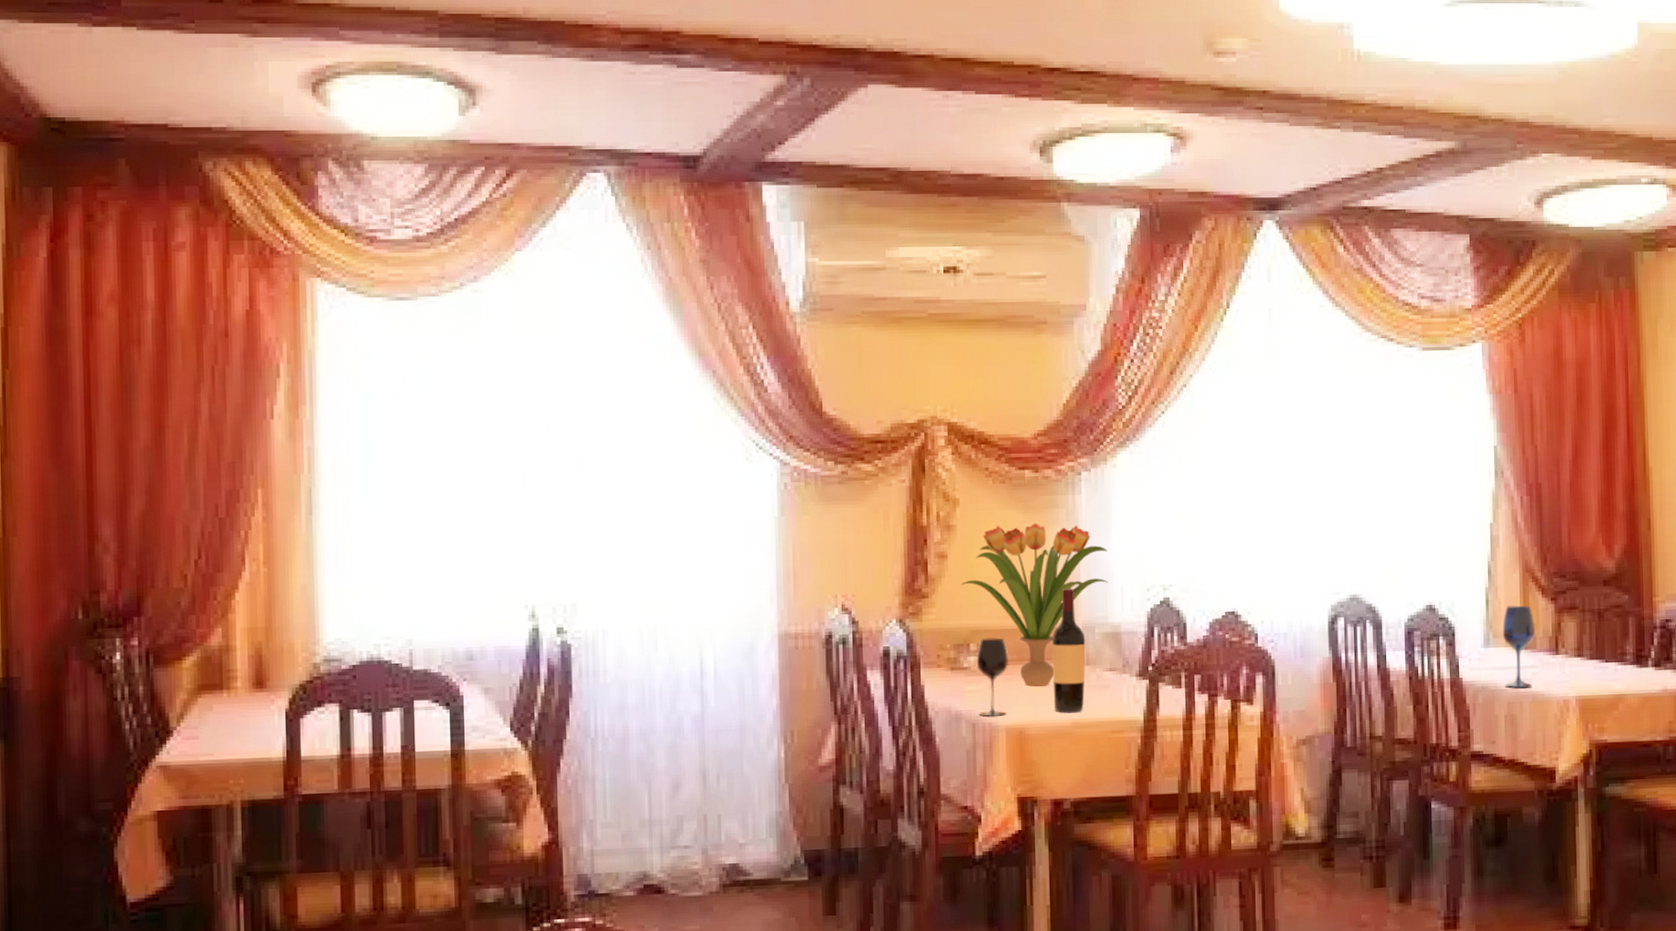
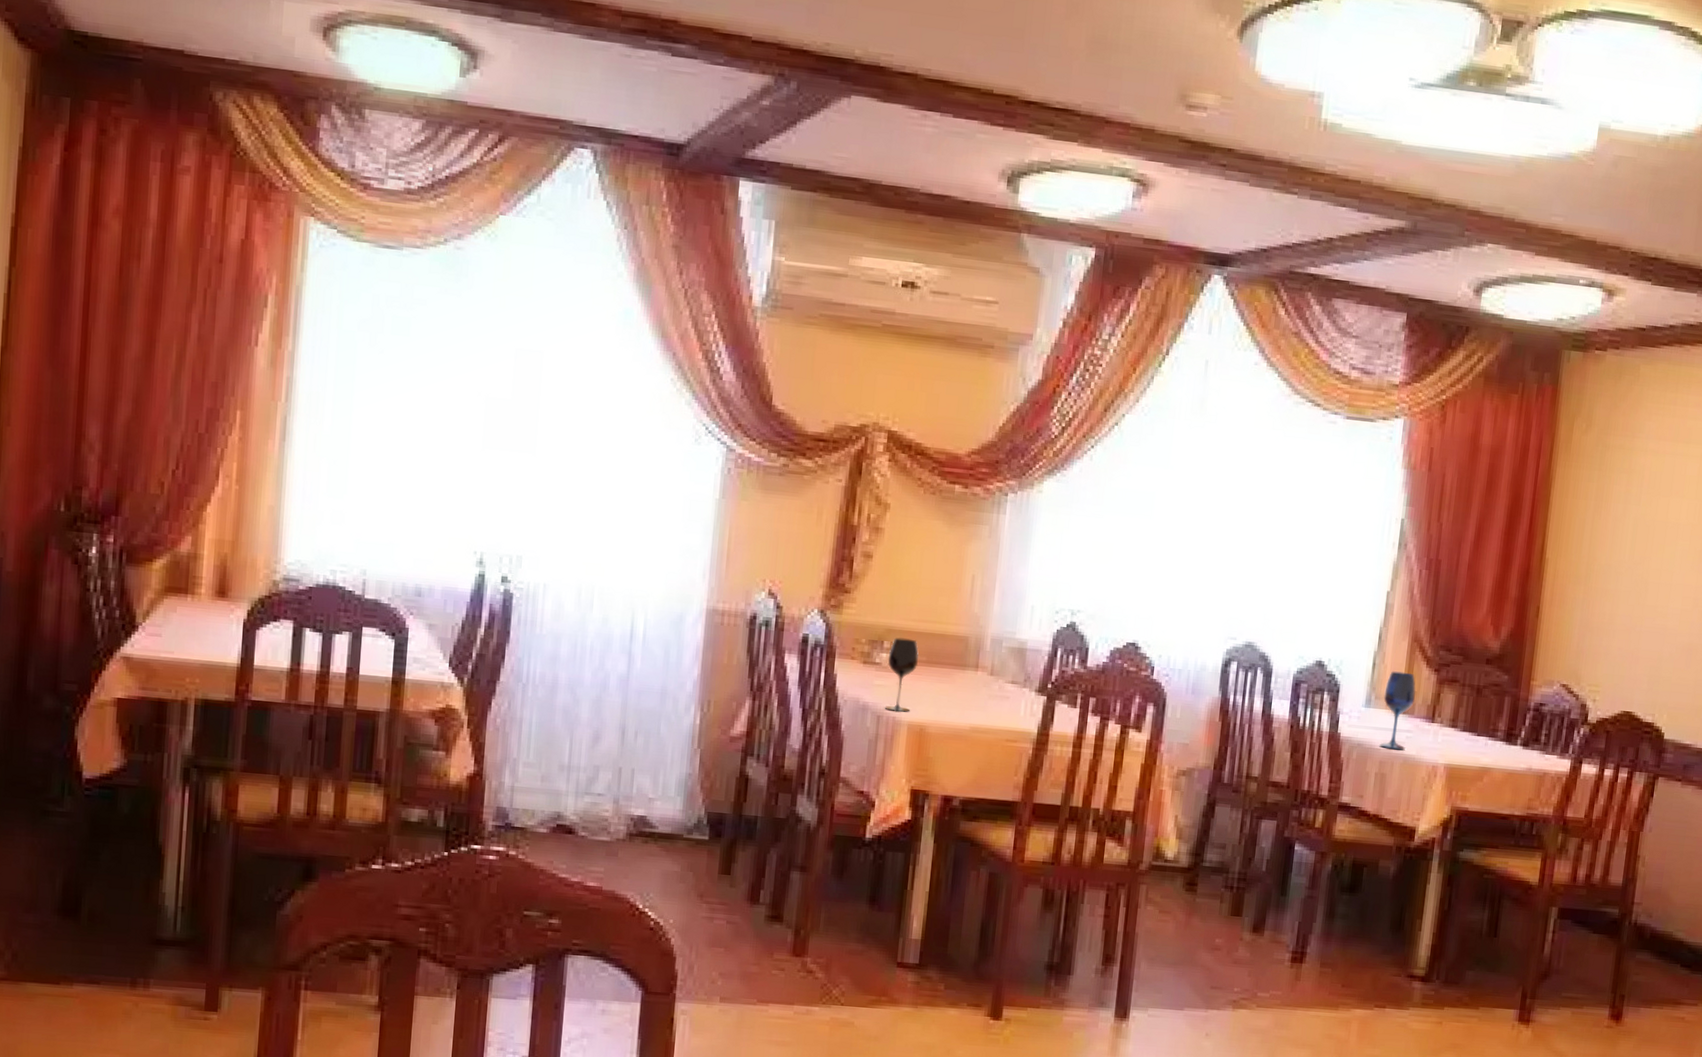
flower arrangement: present [960,523,1109,687] -> none [882,533,1024,690]
wine bottle: present [1052,588,1086,713] -> none [955,600,993,719]

